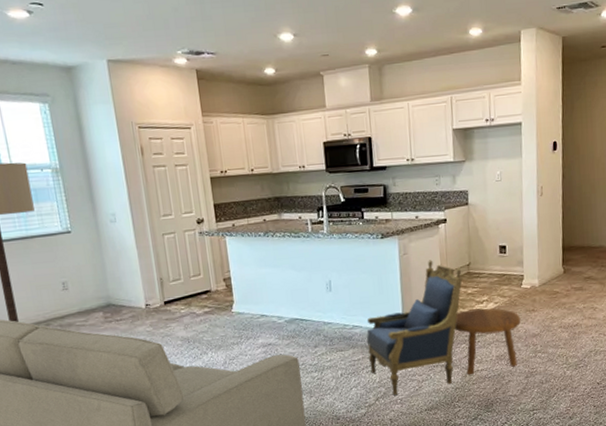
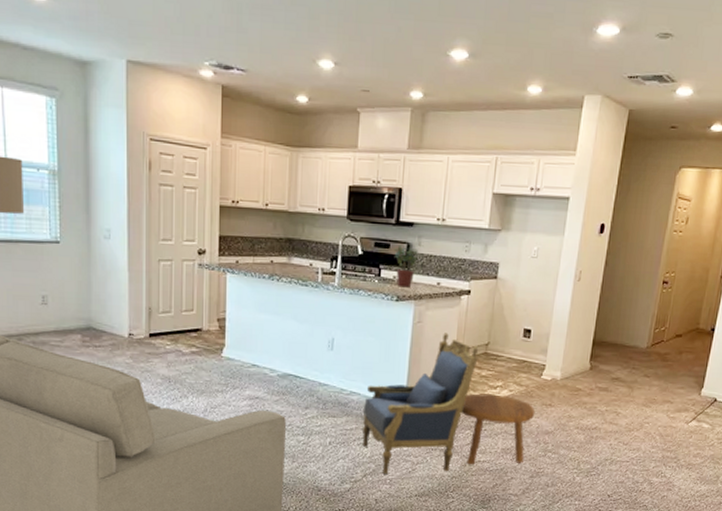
potted plant: none [372,188,396,226] -> present [394,245,419,288]

